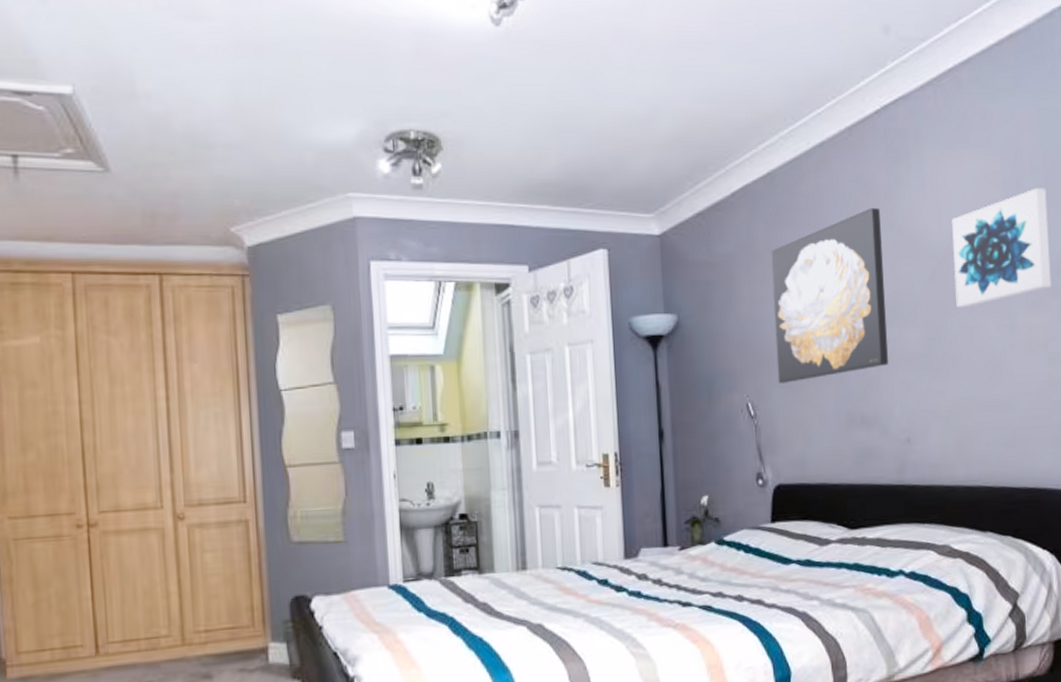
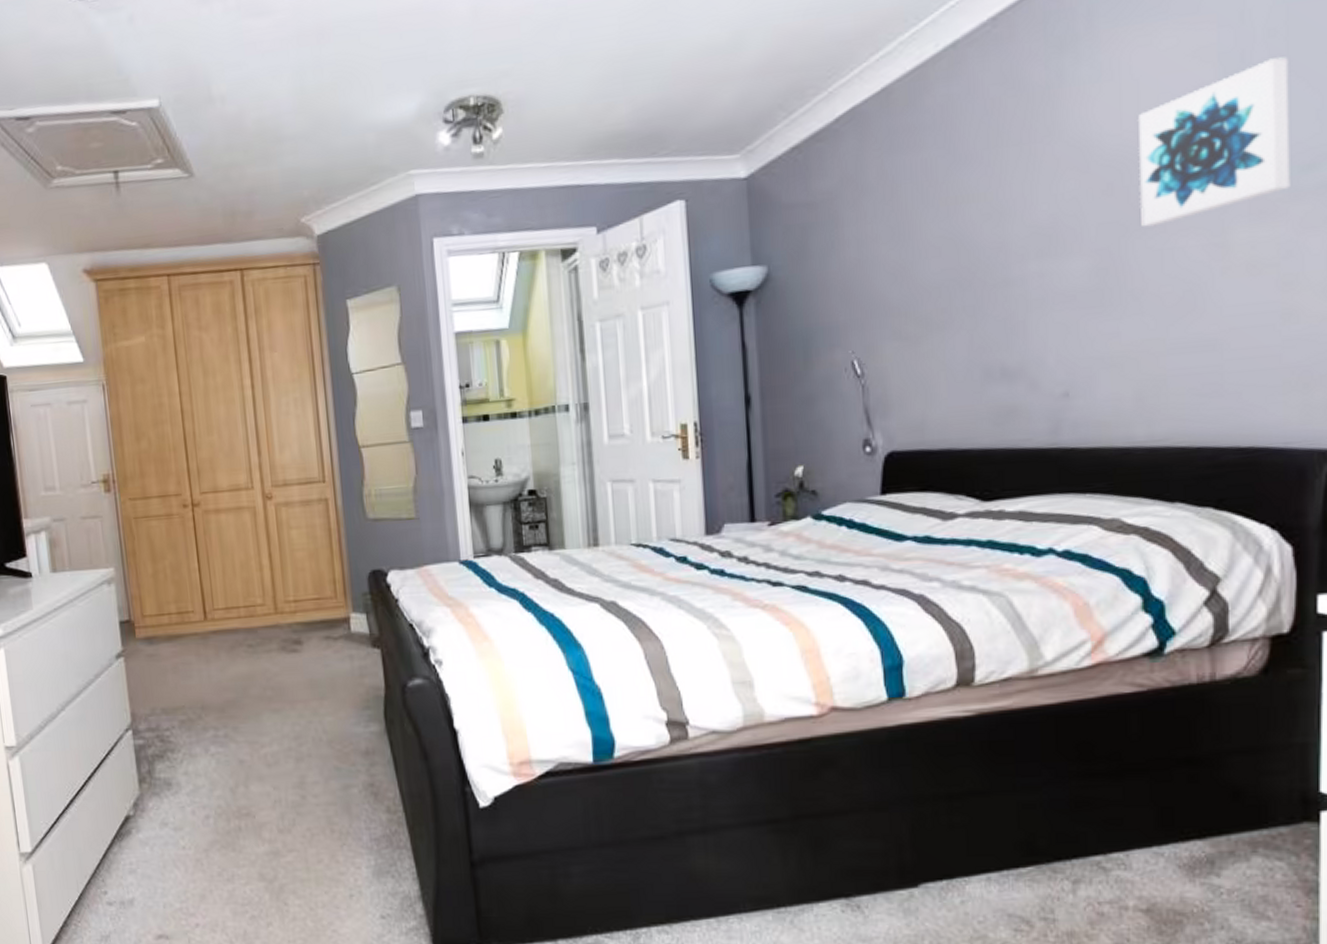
wall art: present [771,207,889,383] -> none [885,113,1042,336]

